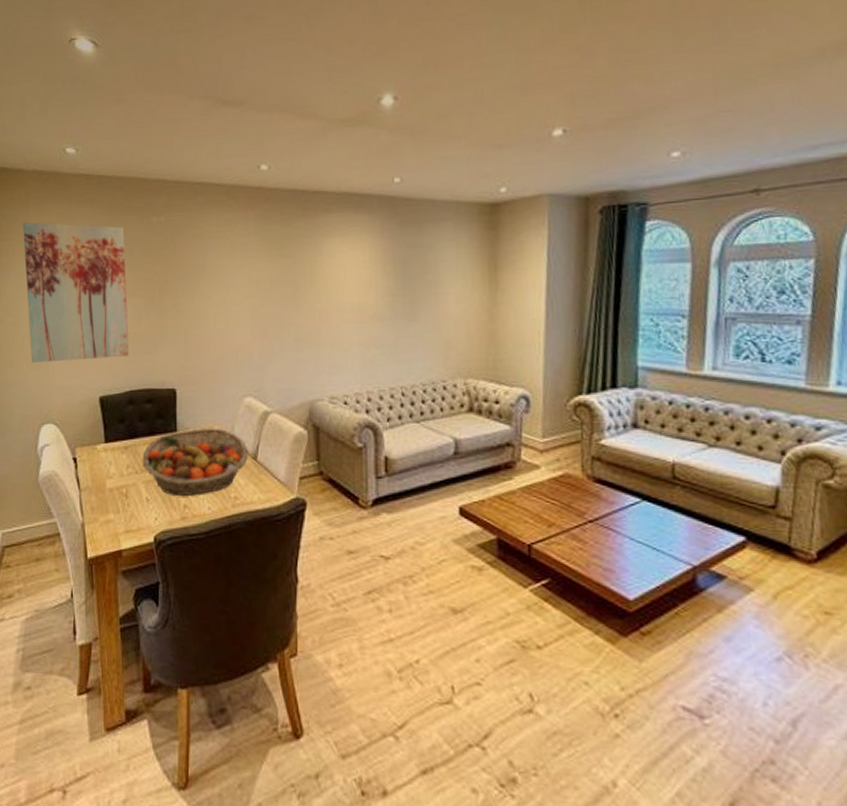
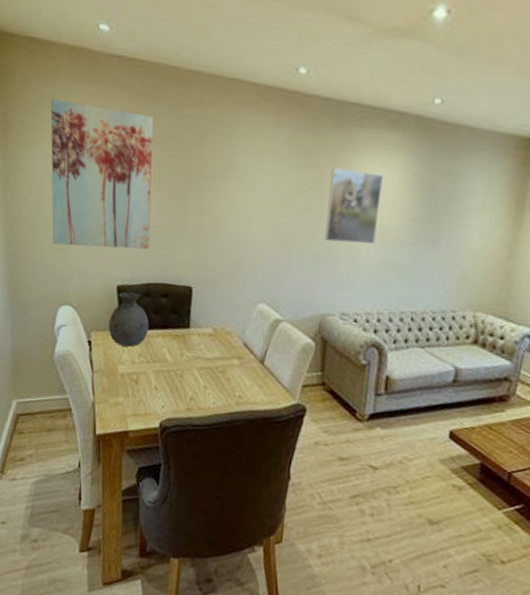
vase: none [93,402,136,459] -> present [108,292,150,347]
fruit basket: present [142,428,249,496] -> none [154,327,257,390]
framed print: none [303,253,355,326] -> present [325,167,383,245]

